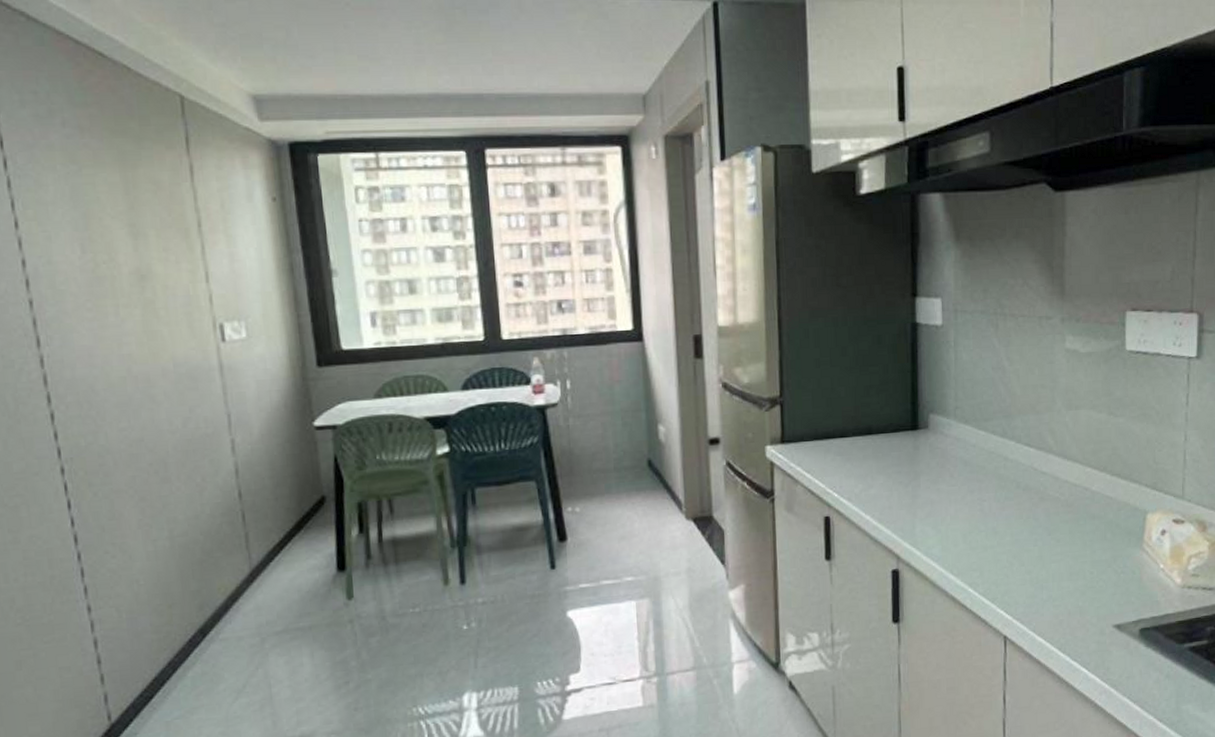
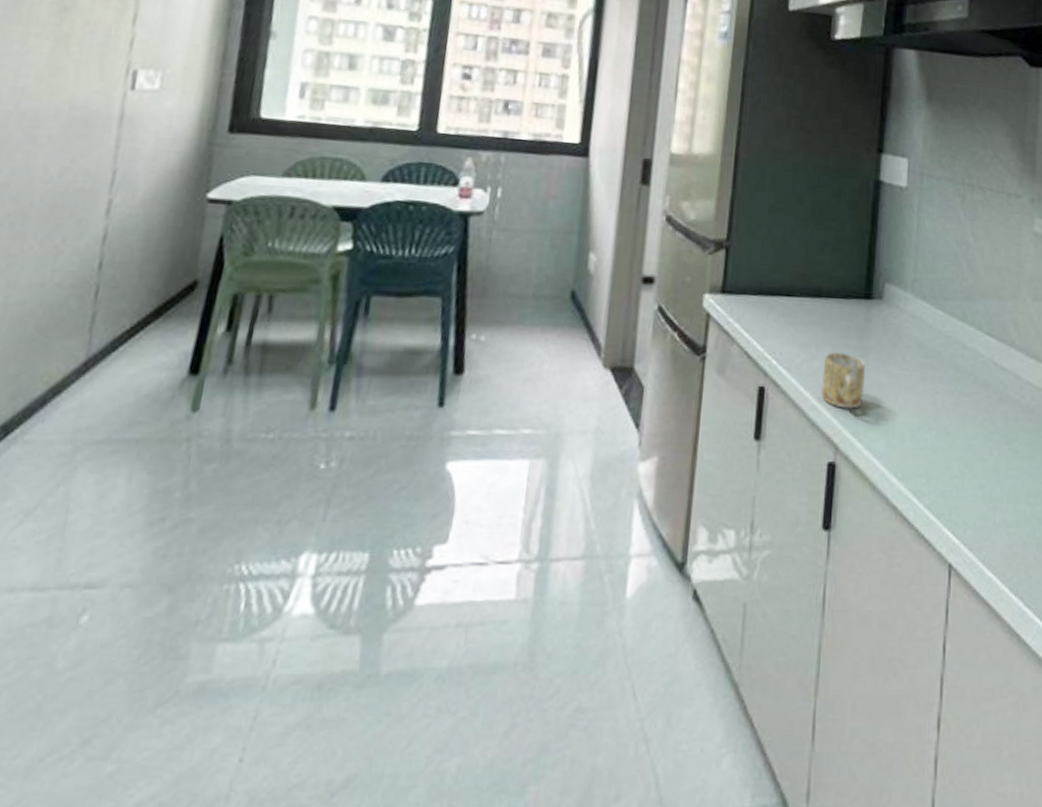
mug: none [879,478,918,525] -> present [821,352,865,409]

